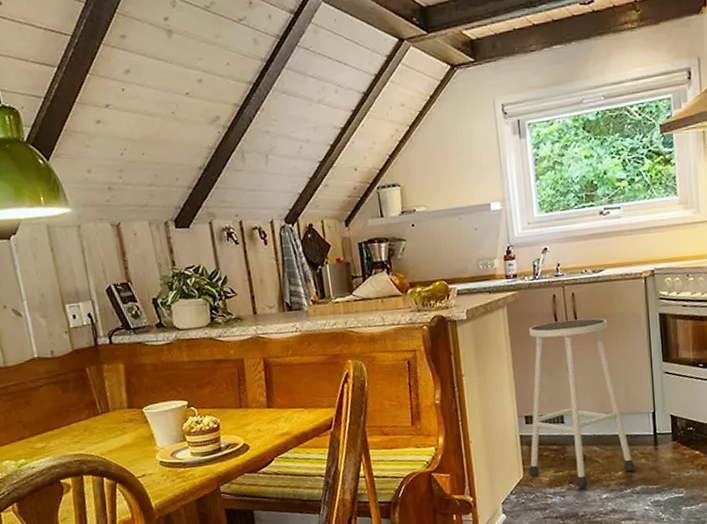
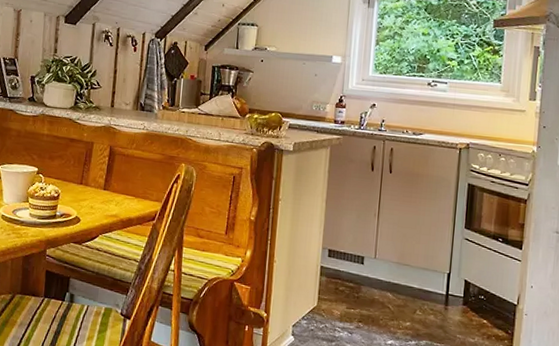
stool: present [527,318,636,489] -> none [321,169,424,330]

